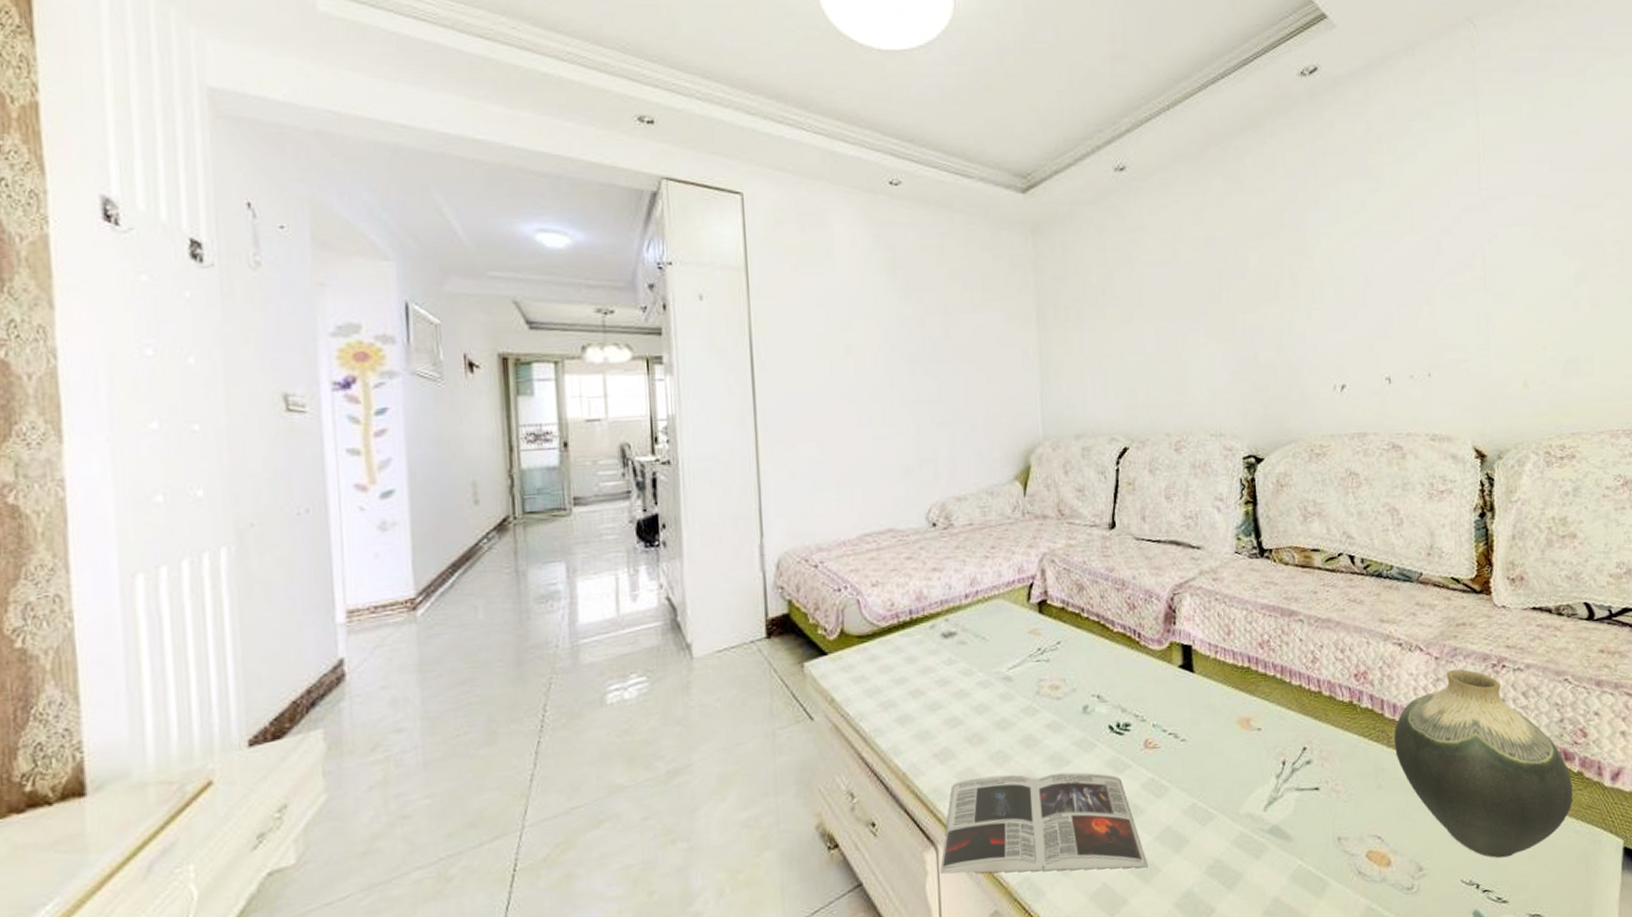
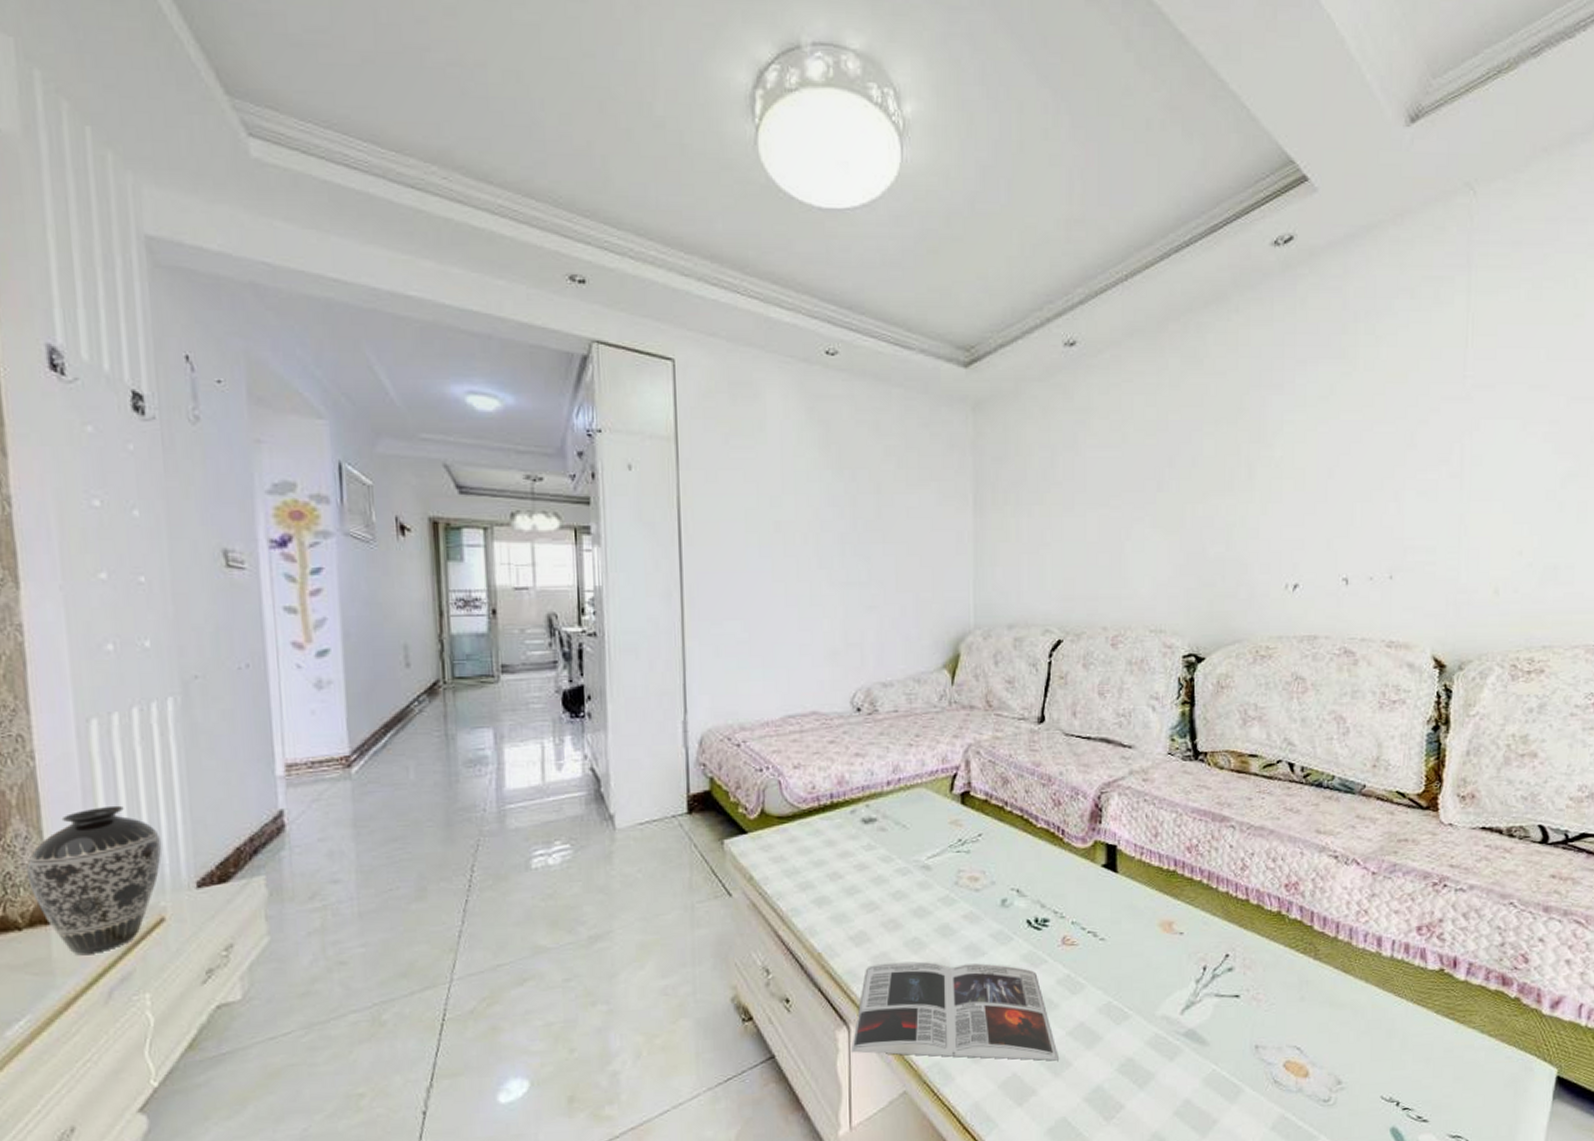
decorative vase: none [60,663,212,829] -> present [26,805,162,956]
vase: present [1394,669,1573,858] -> none [1322,885,1508,1078]

